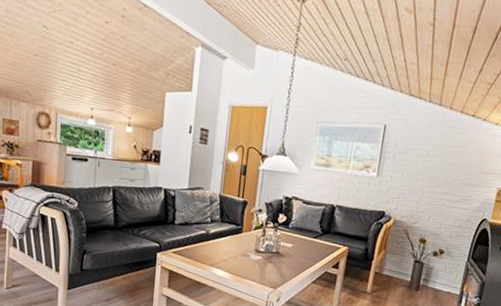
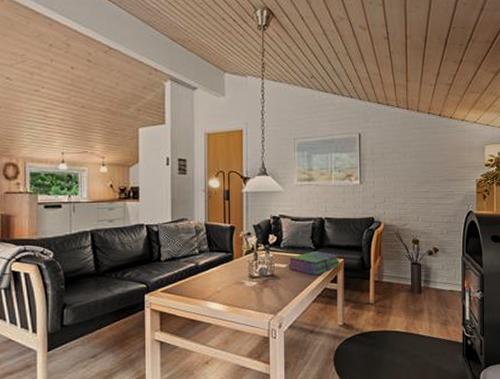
stack of books: none [293,235,345,259] -> present [288,251,340,275]

